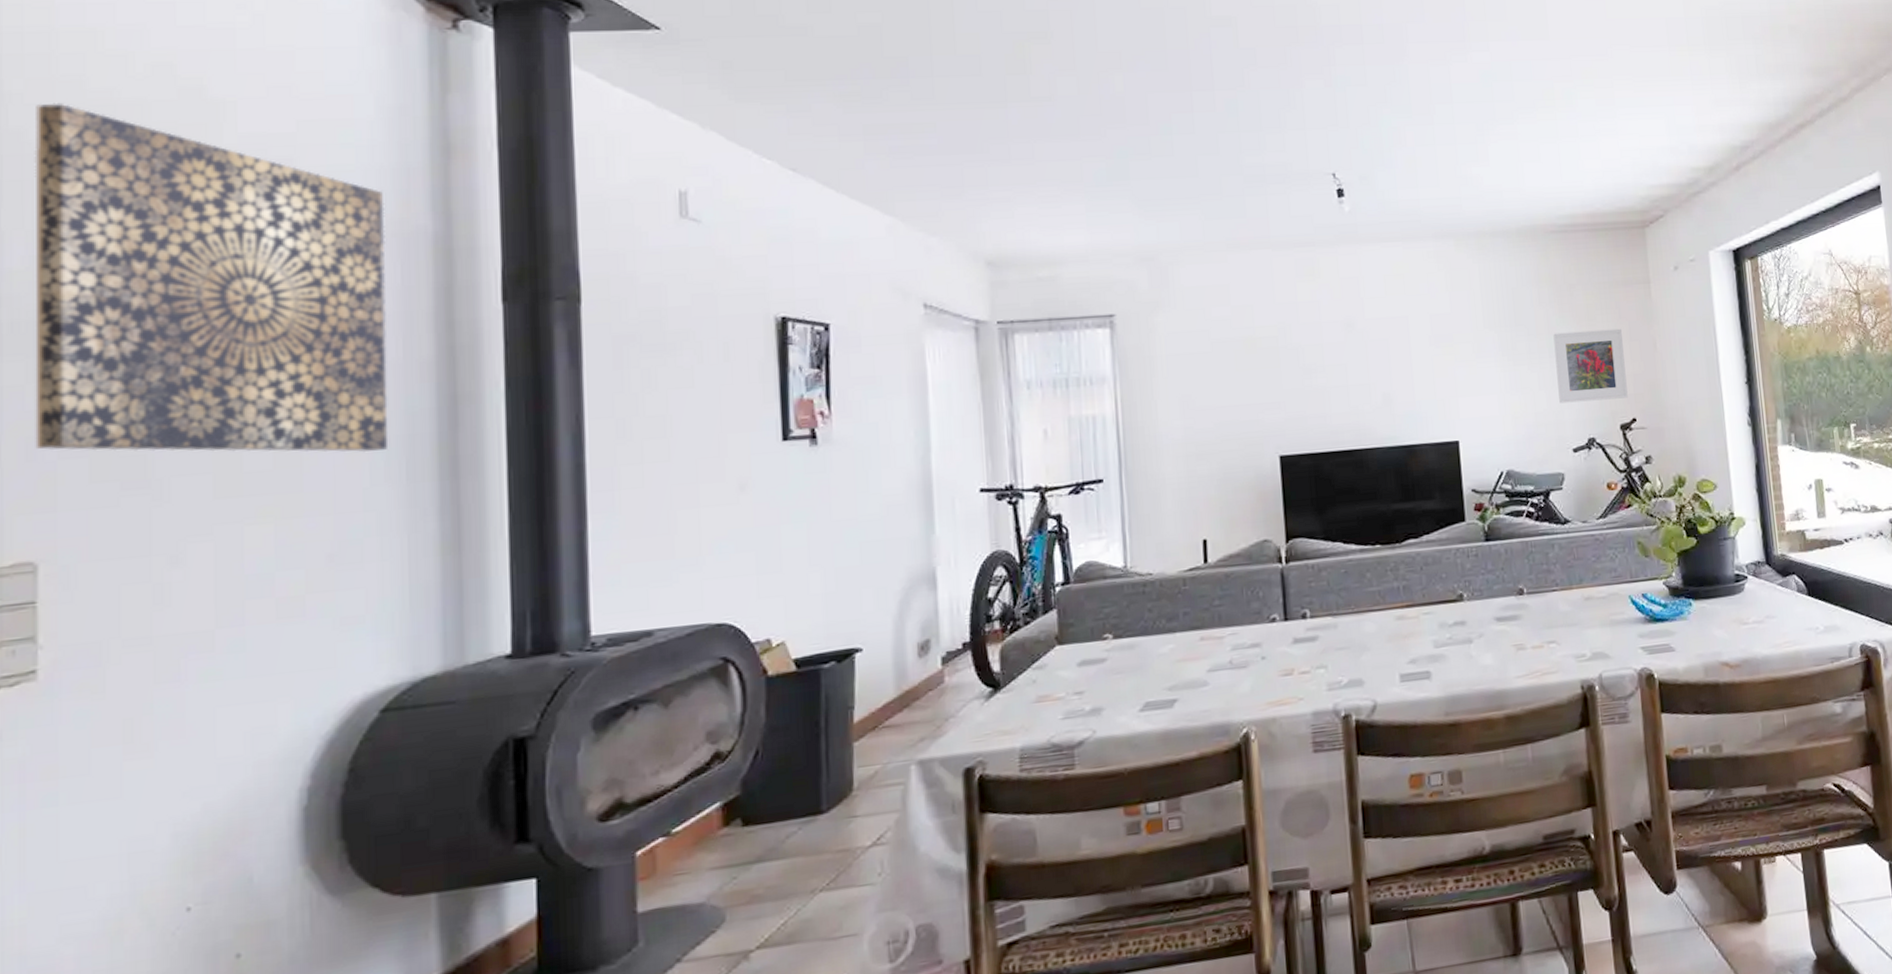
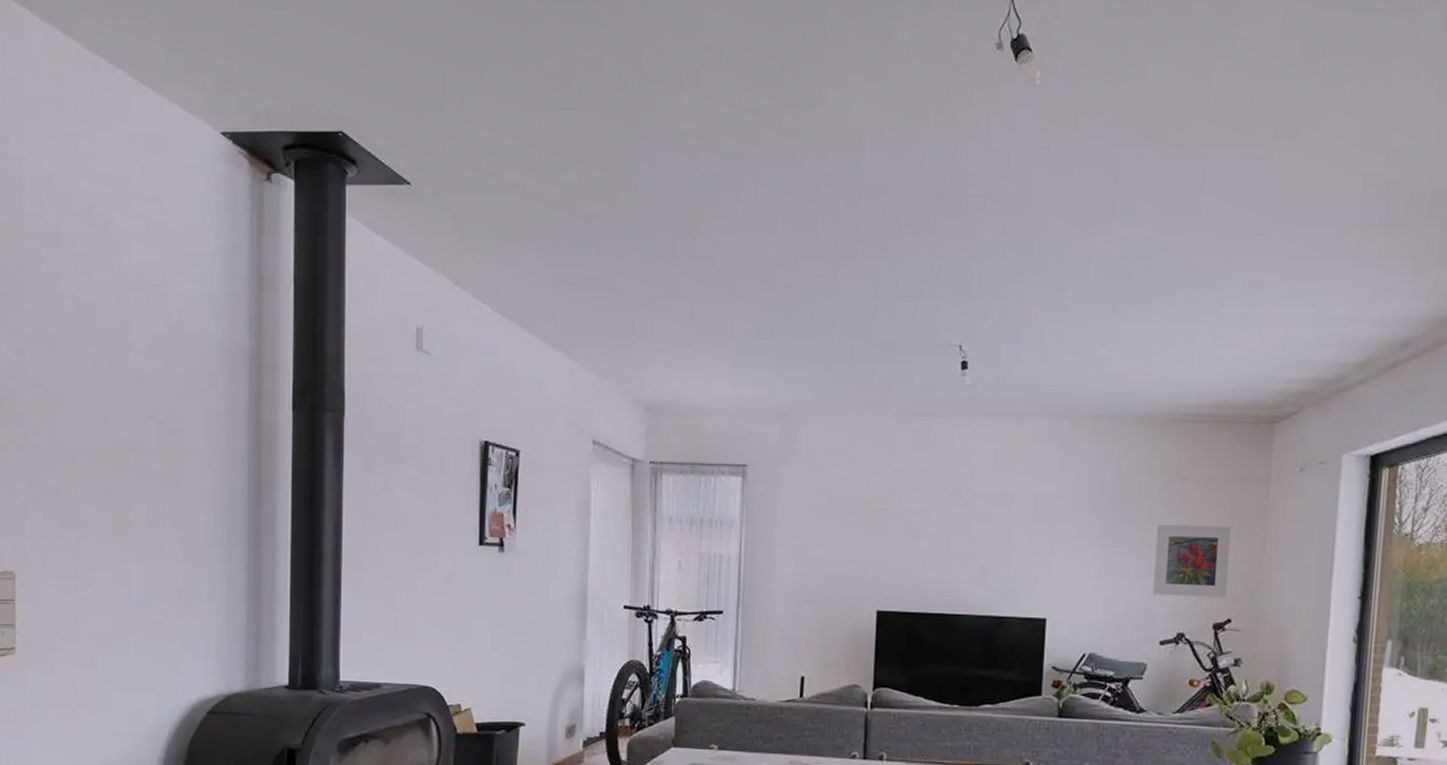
wall art: present [34,102,389,453] -> none [12,232,219,519]

